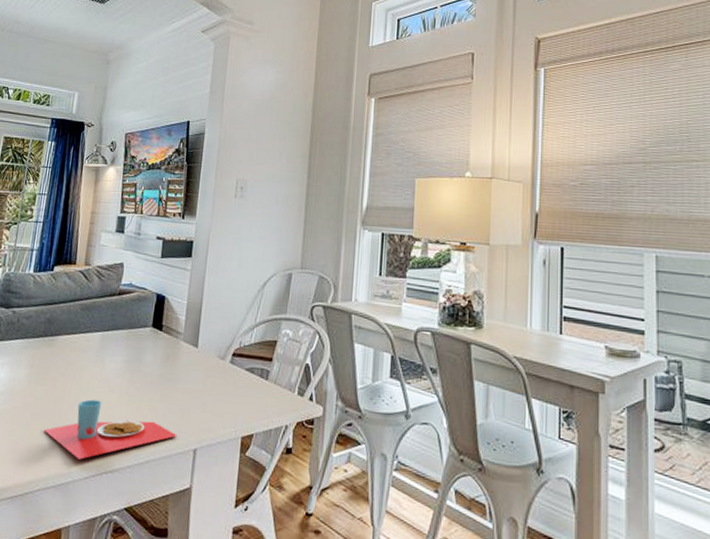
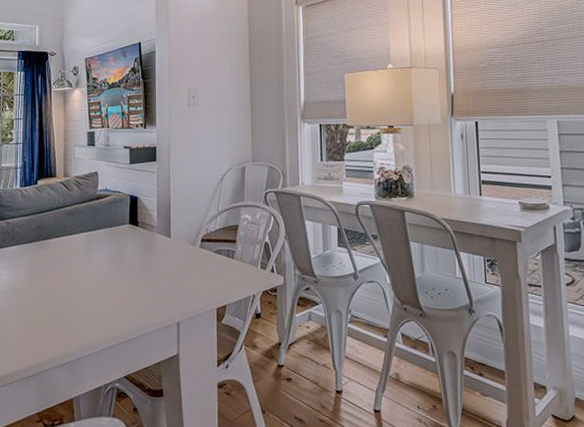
place setting: present [44,399,177,460] -> none [47,290,161,341]

